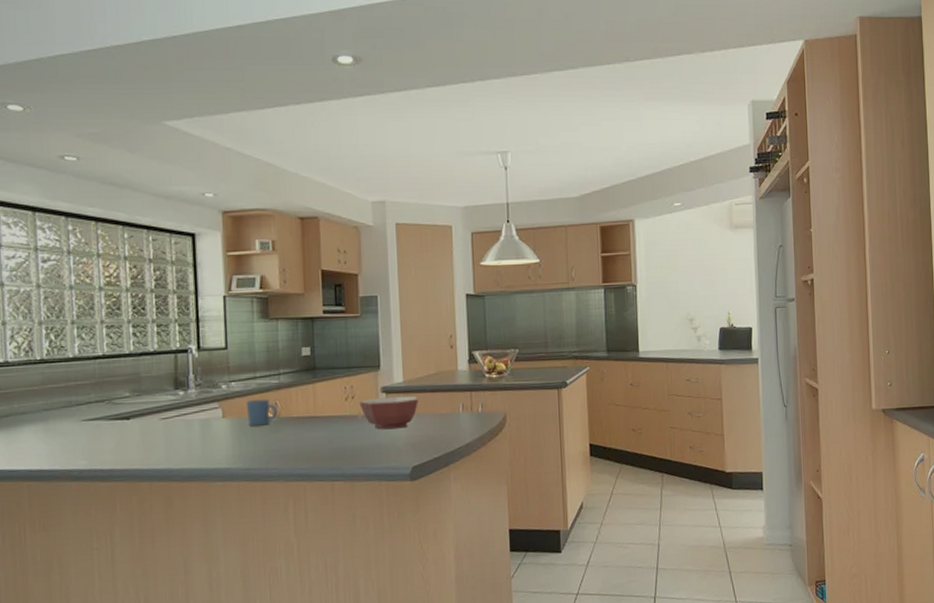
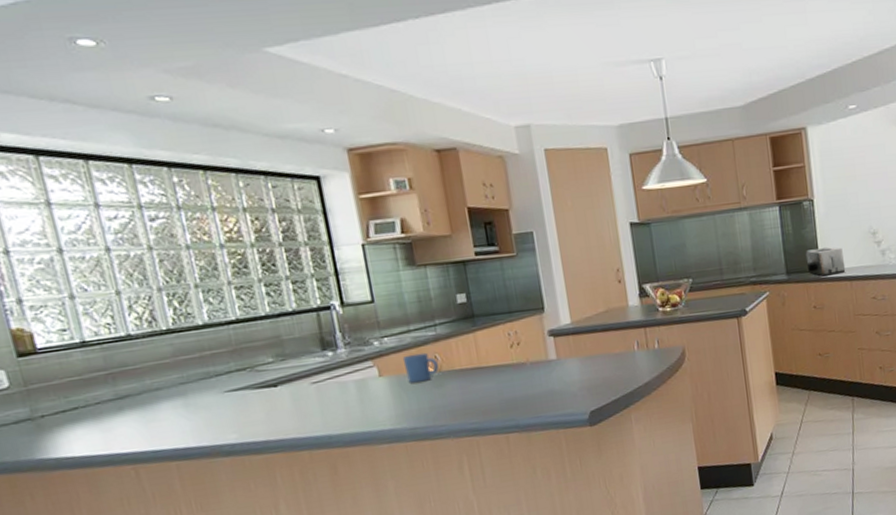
bowl: present [359,396,419,430] -> none [526,337,590,376]
toaster: none [626,329,663,356] -> present [805,246,846,277]

